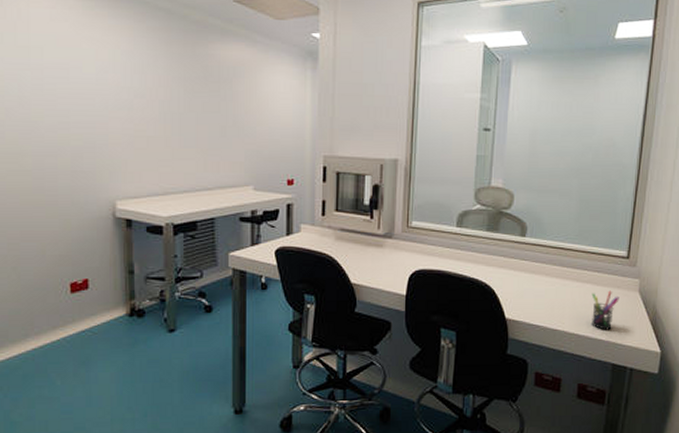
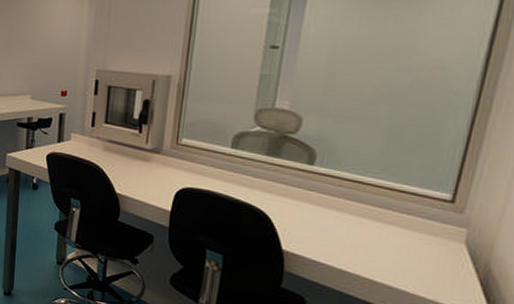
pen holder: present [591,290,619,330] -> none [393,237,436,282]

